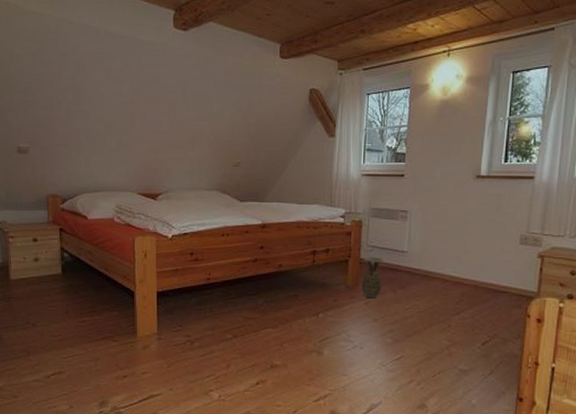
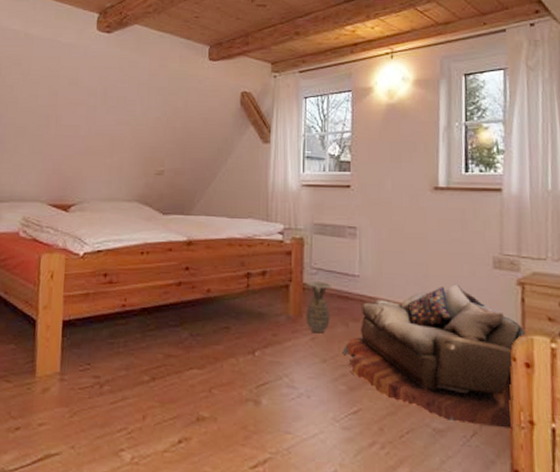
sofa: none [391,256,541,368] -> present [344,283,526,429]

